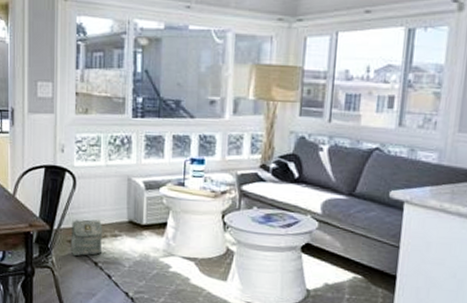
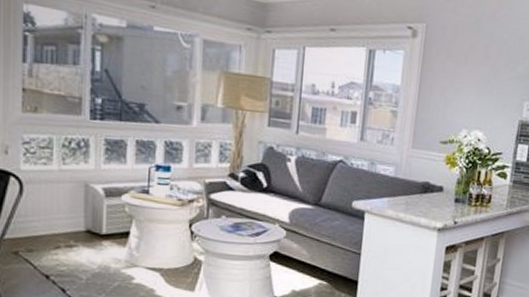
bag: present [70,219,103,257] -> none [16,228,56,270]

